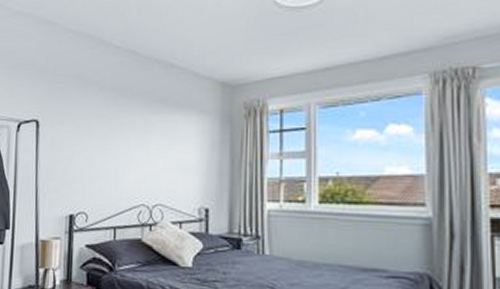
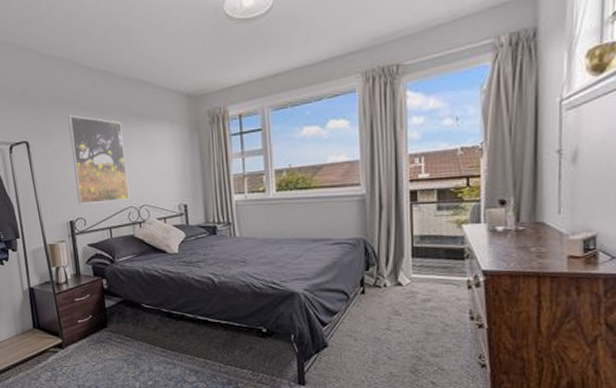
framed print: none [83,96,144,197] -> present [67,115,130,204]

